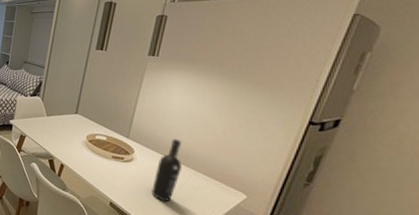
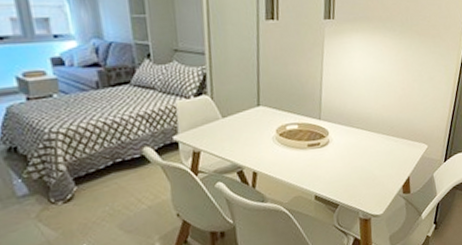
wine bottle: present [151,138,182,203] -> none [351,107,374,177]

